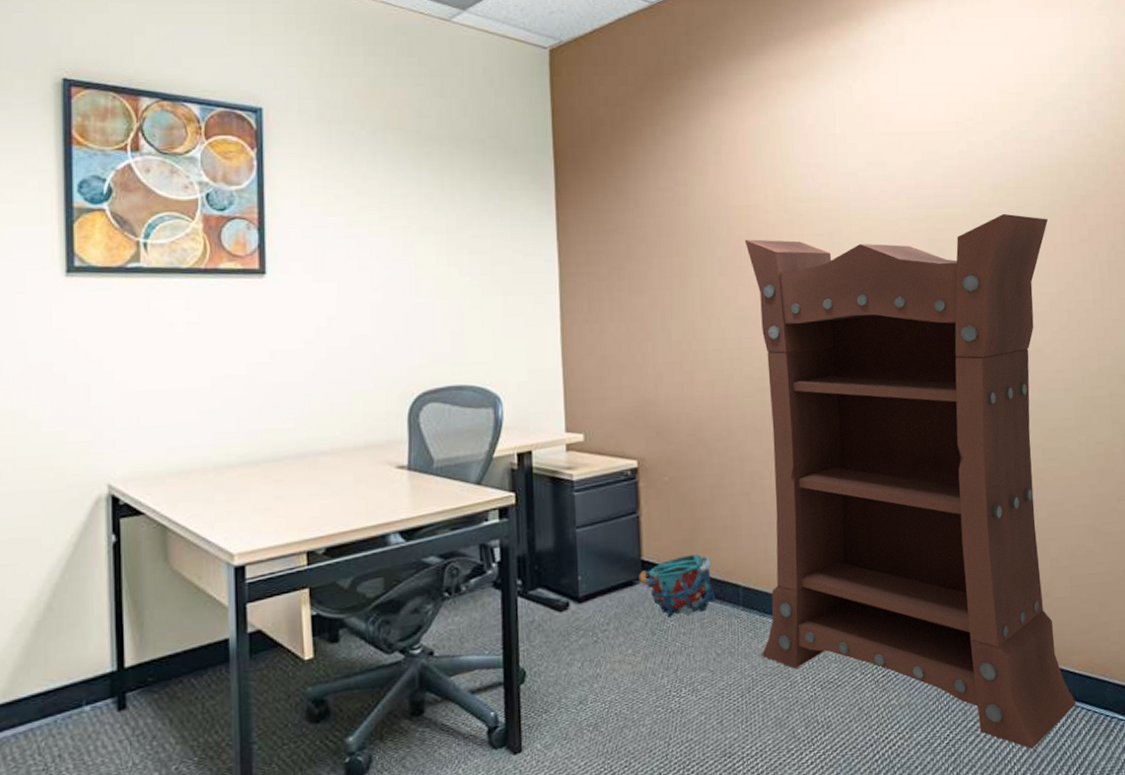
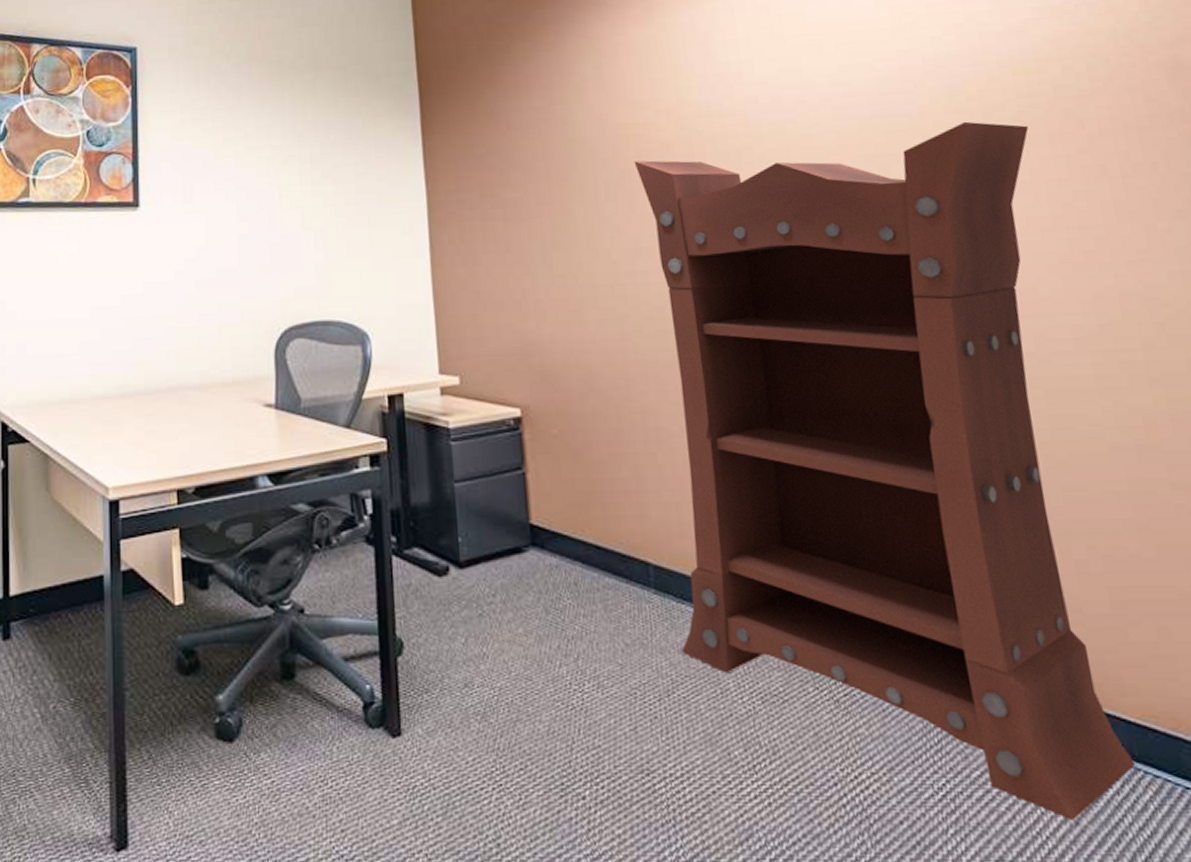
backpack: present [639,554,716,617] -> none [527,522,622,596]

